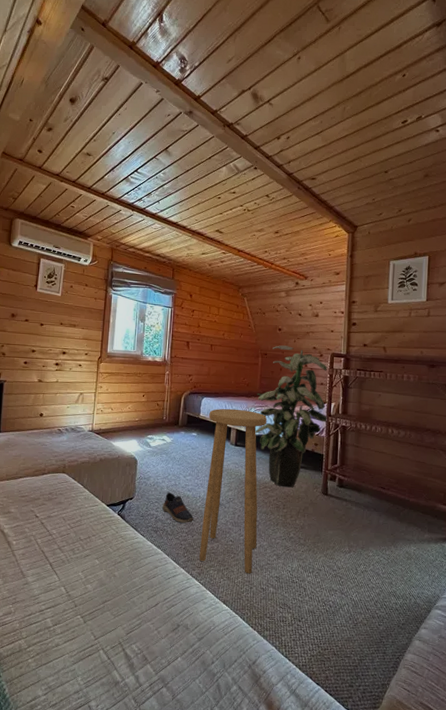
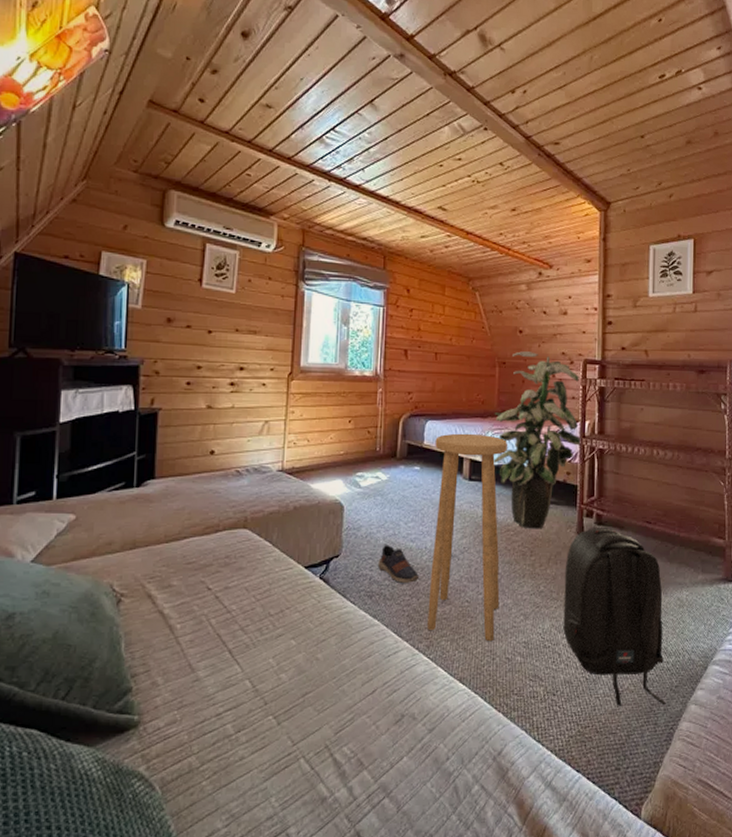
backpack: none [308,489,394,639] -> present [563,528,666,706]

